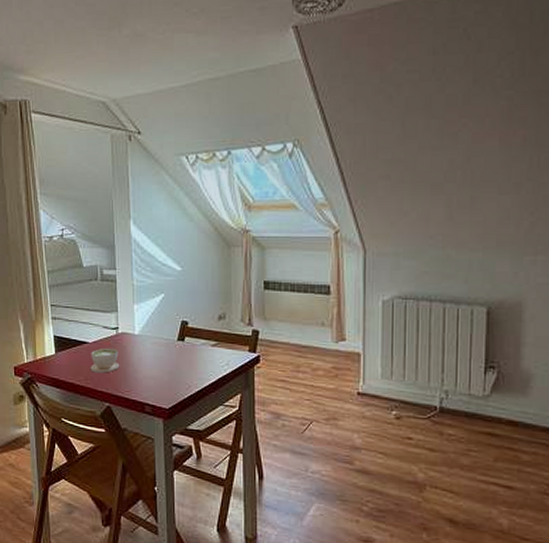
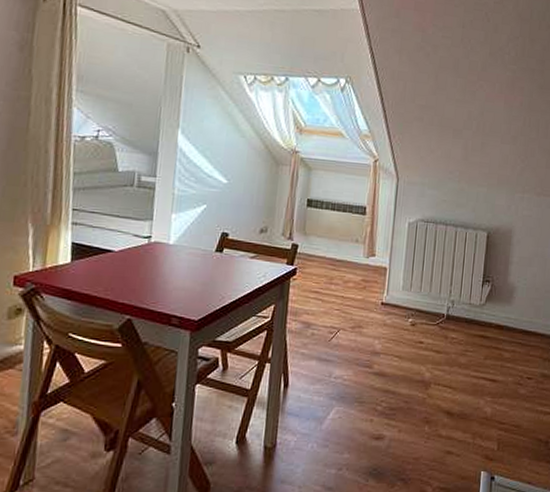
coffee cup: present [90,347,120,373] -> none [112,257,148,284]

